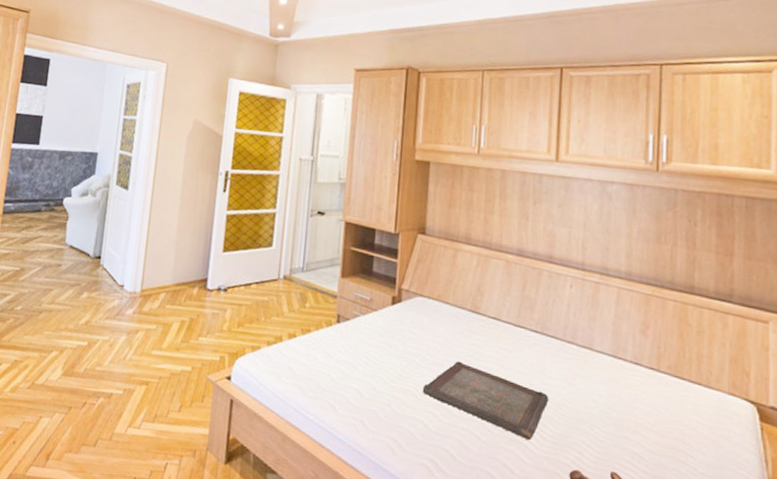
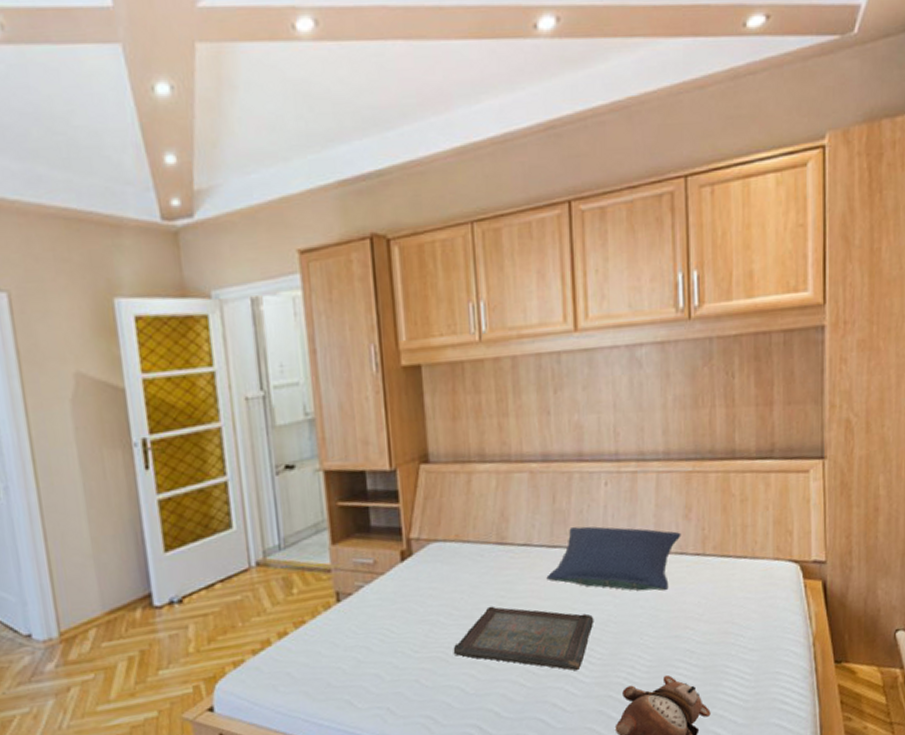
pillow: none [510,315,638,393] -> present [546,526,681,591]

